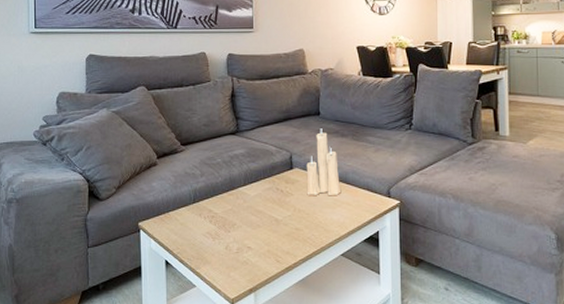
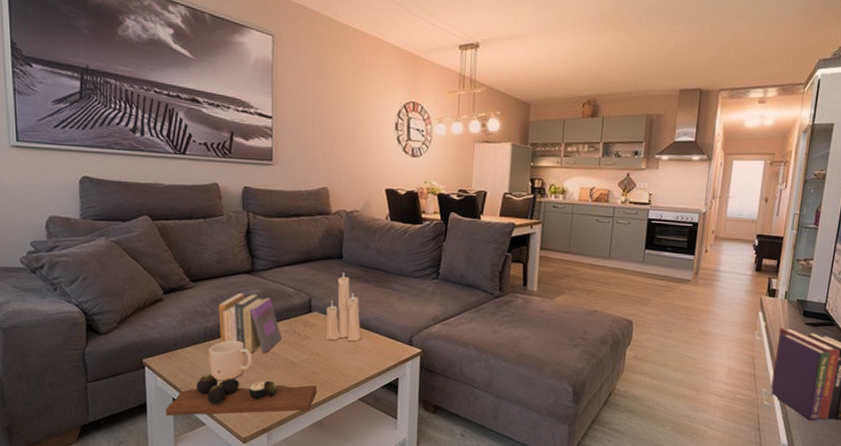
decorative tray: none [159,235,301,279] -> present [165,374,318,417]
mug: none [197,200,239,241] -> present [208,340,253,381]
books: none [207,154,266,213] -> present [219,293,282,354]

